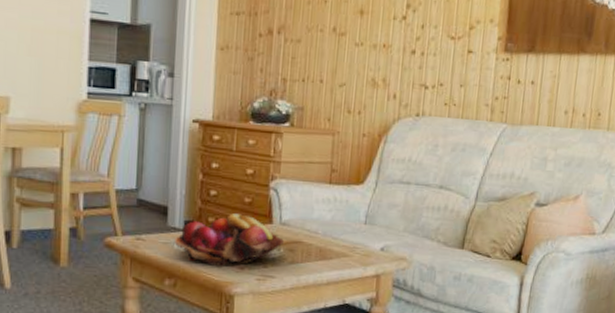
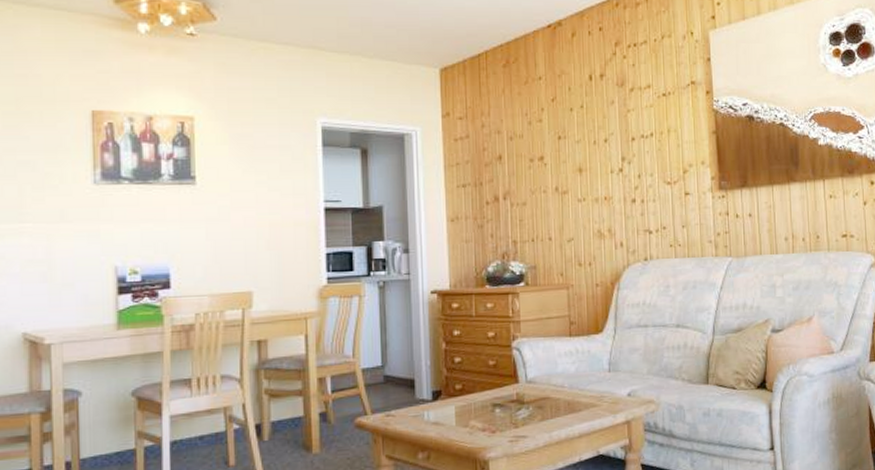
fruit basket: present [175,213,285,266] -> none [424,377,533,433]

